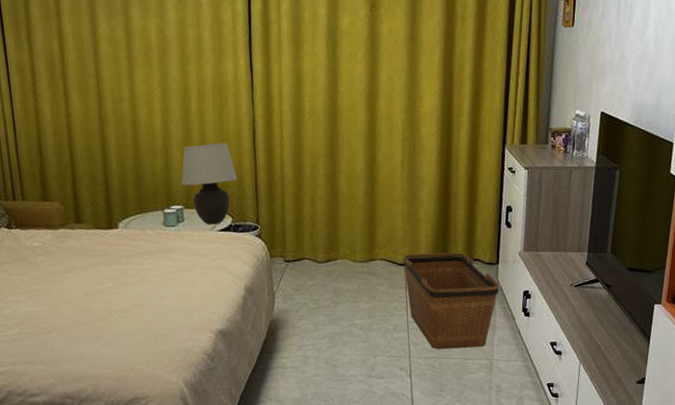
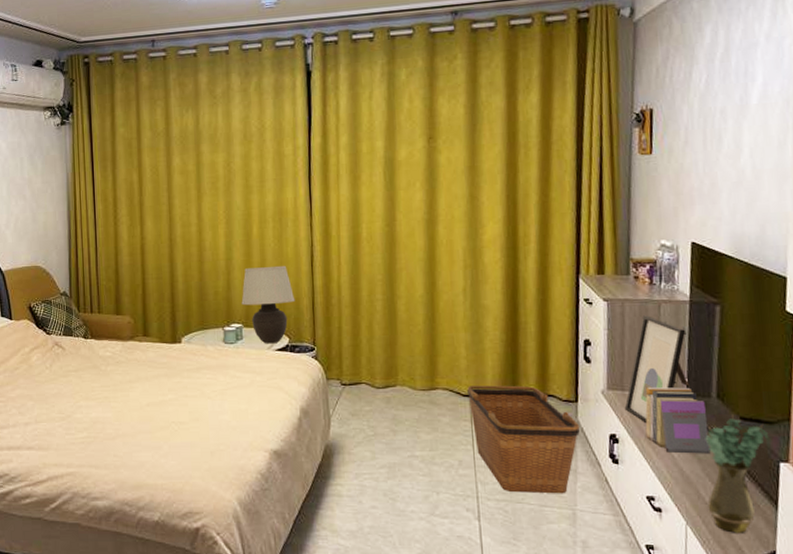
picture frame: none [537,181,591,279] -> present [624,315,690,424]
books: none [553,245,603,304] -> present [645,386,711,454]
vase: none [597,265,648,366] -> present [705,413,769,533]

